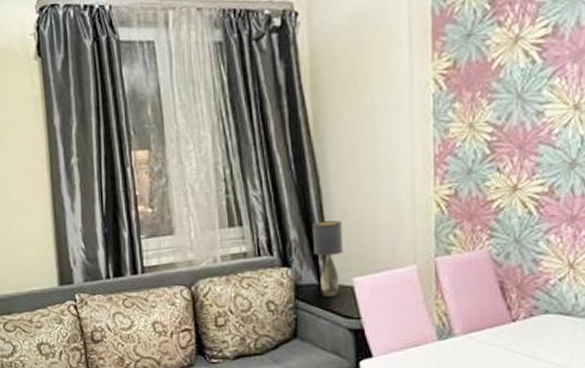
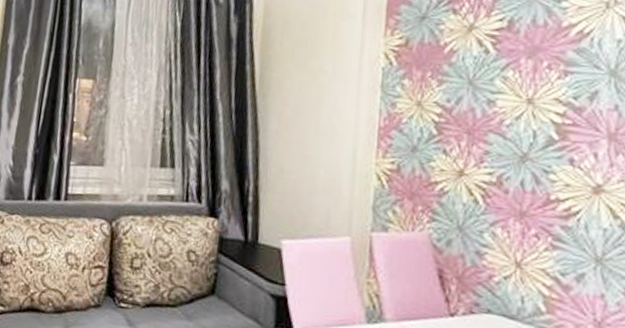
table lamp: present [313,221,344,298] -> none [244,175,277,257]

